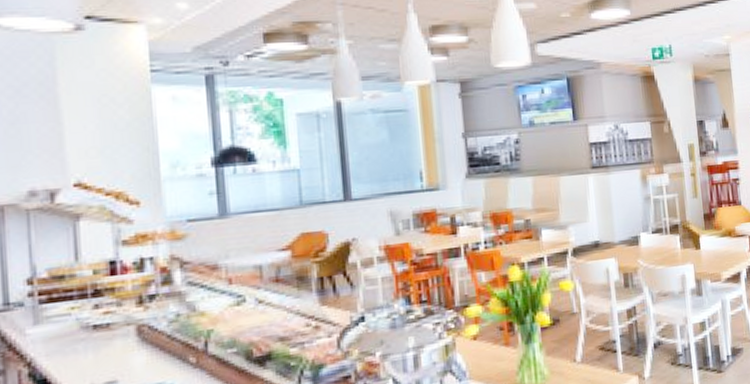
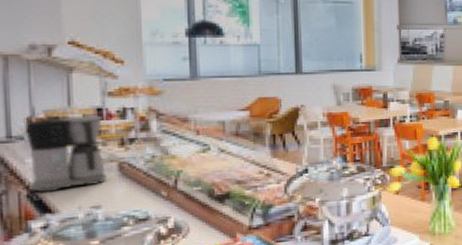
coffee maker: none [23,269,123,371] -> present [24,115,106,193]

